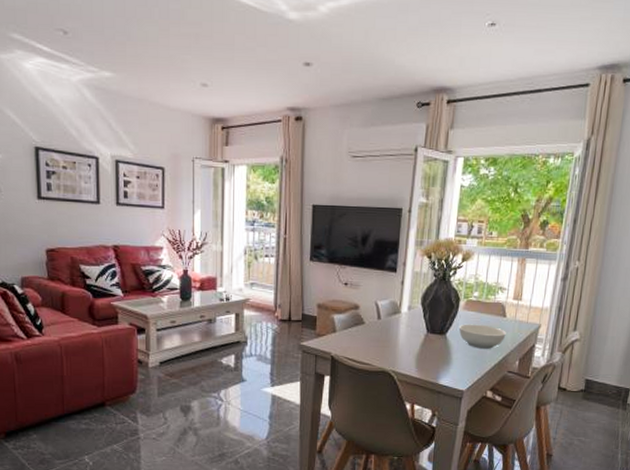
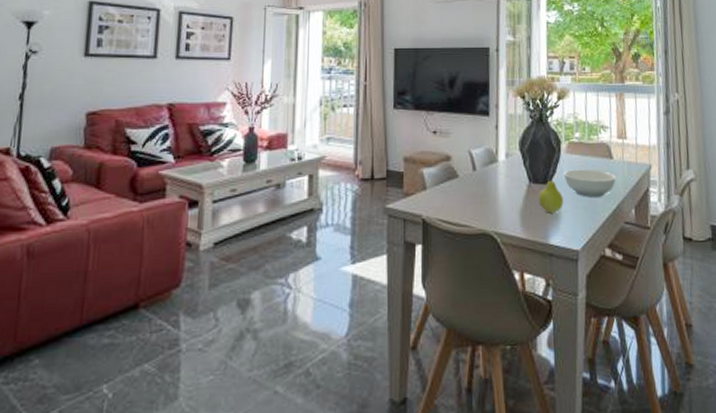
fruit: none [434,323,456,359] -> present [538,170,564,213]

